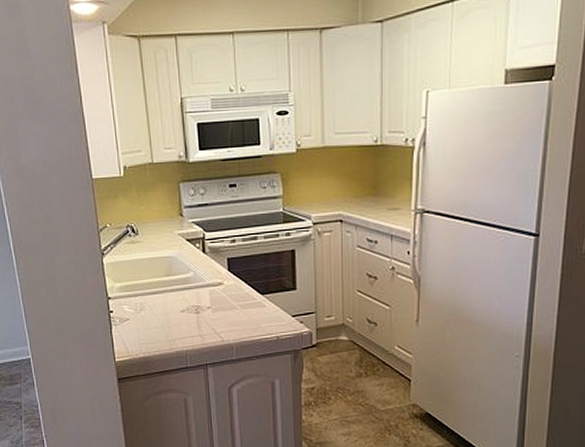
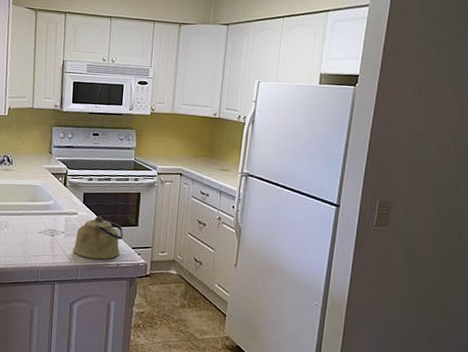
kettle: none [223,284,280,334] -> present [73,216,124,260]

